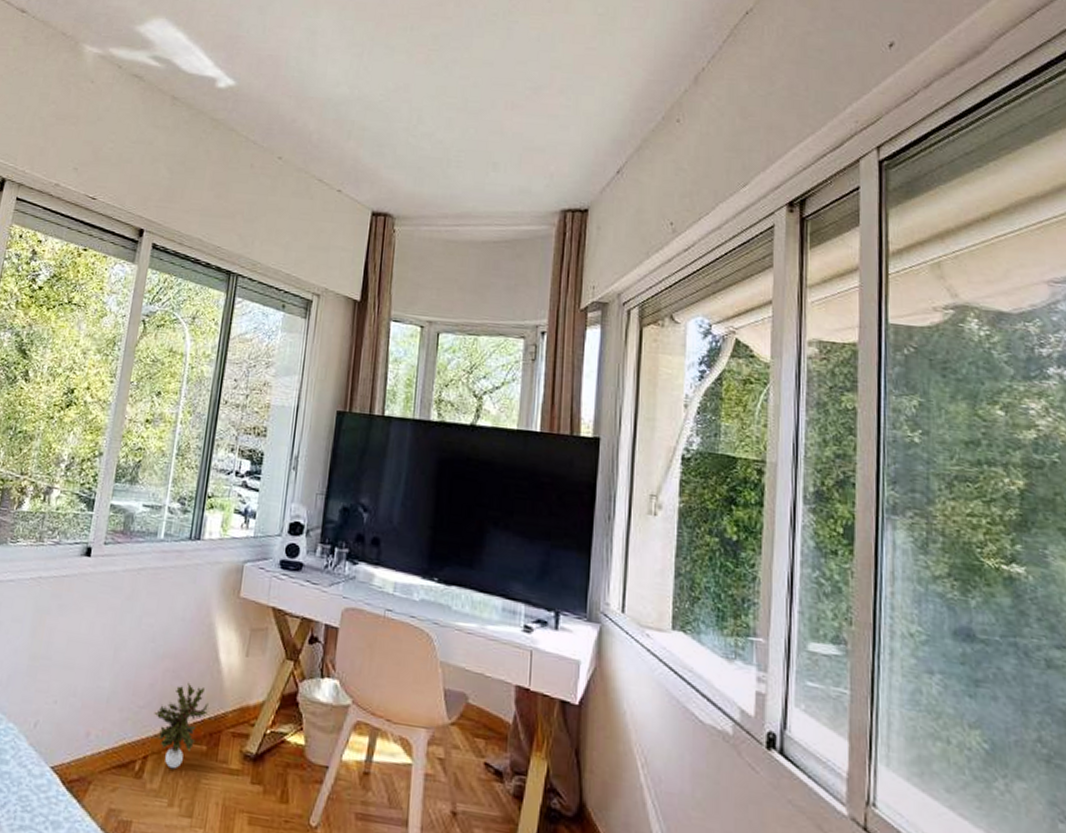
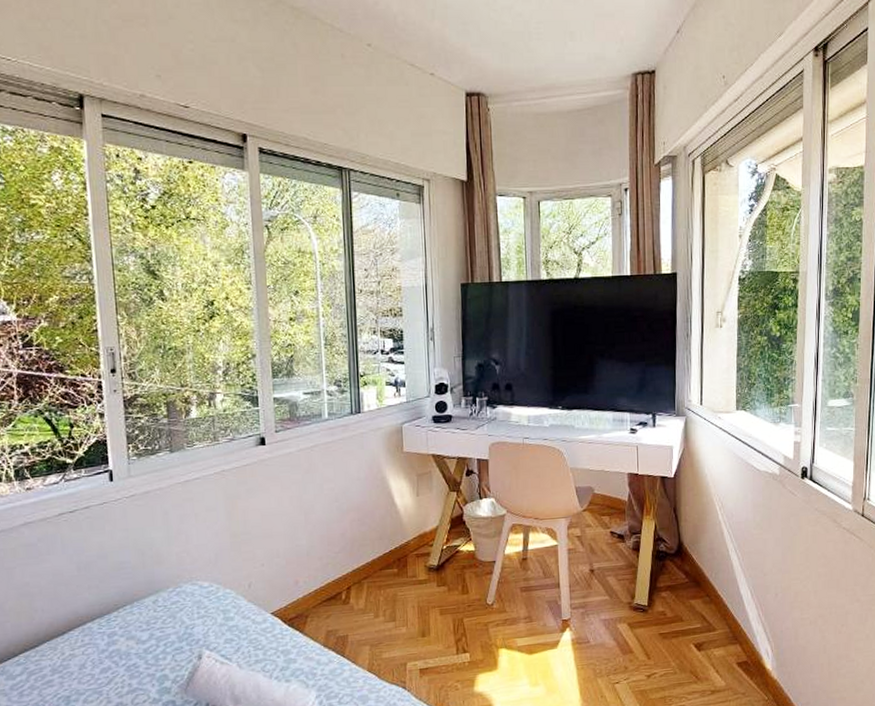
potted plant: present [154,682,209,769] -> none [349,525,393,591]

